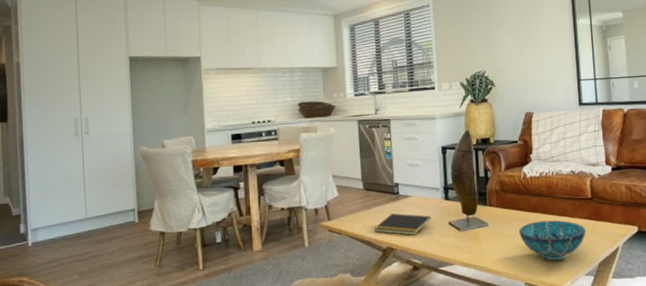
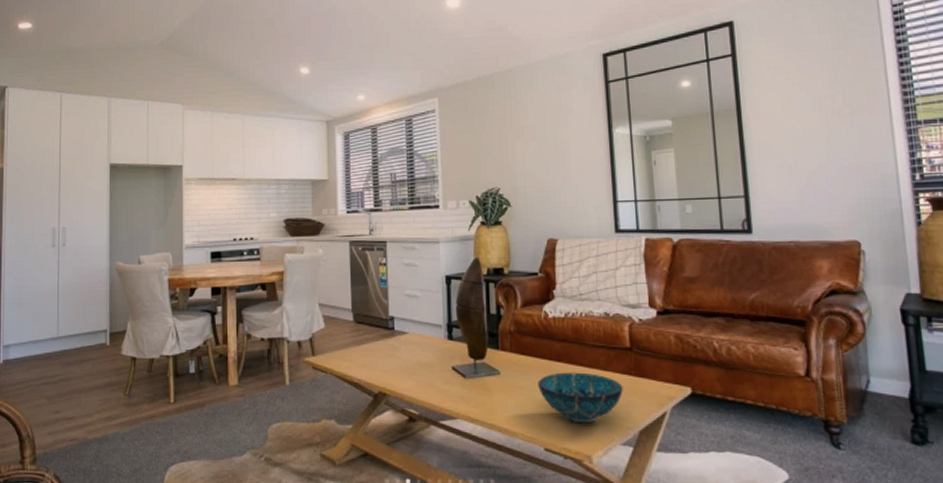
notepad: present [374,213,431,235] -> none [364,352,432,379]

